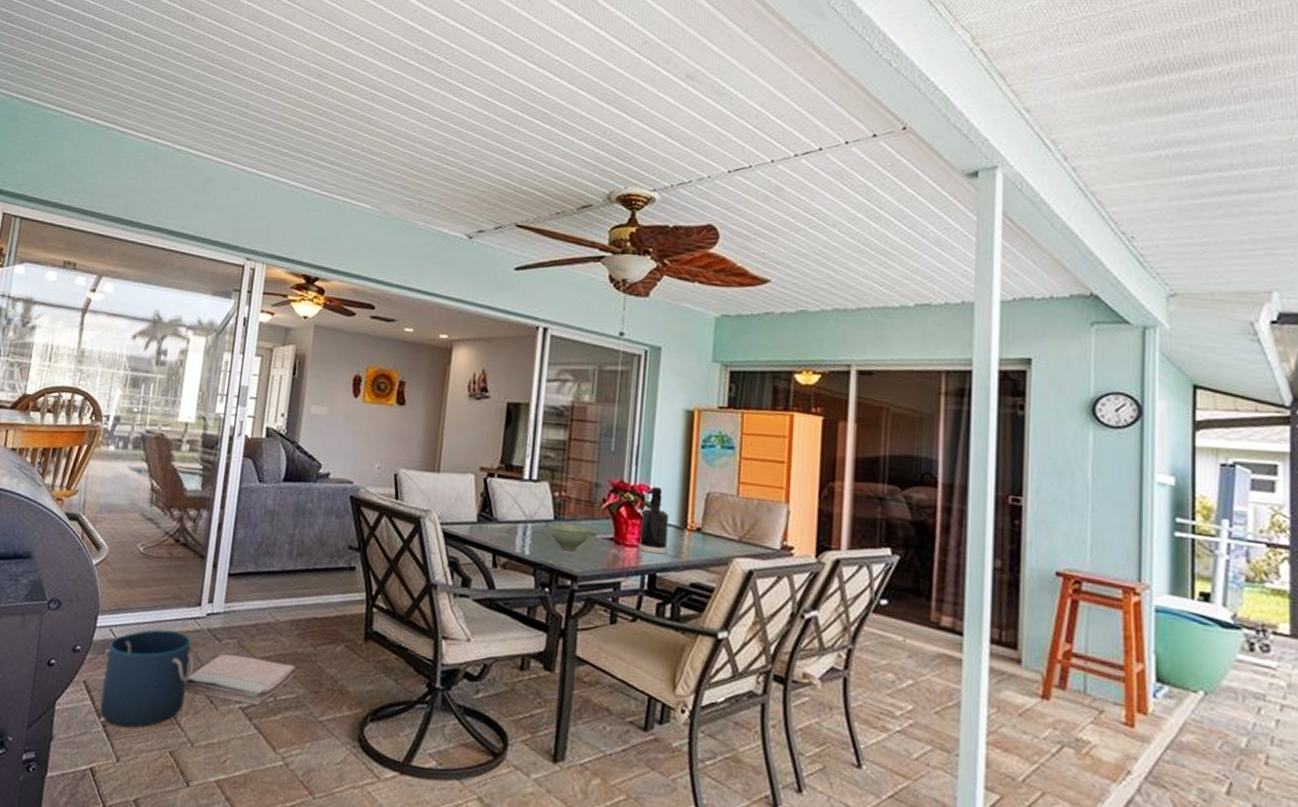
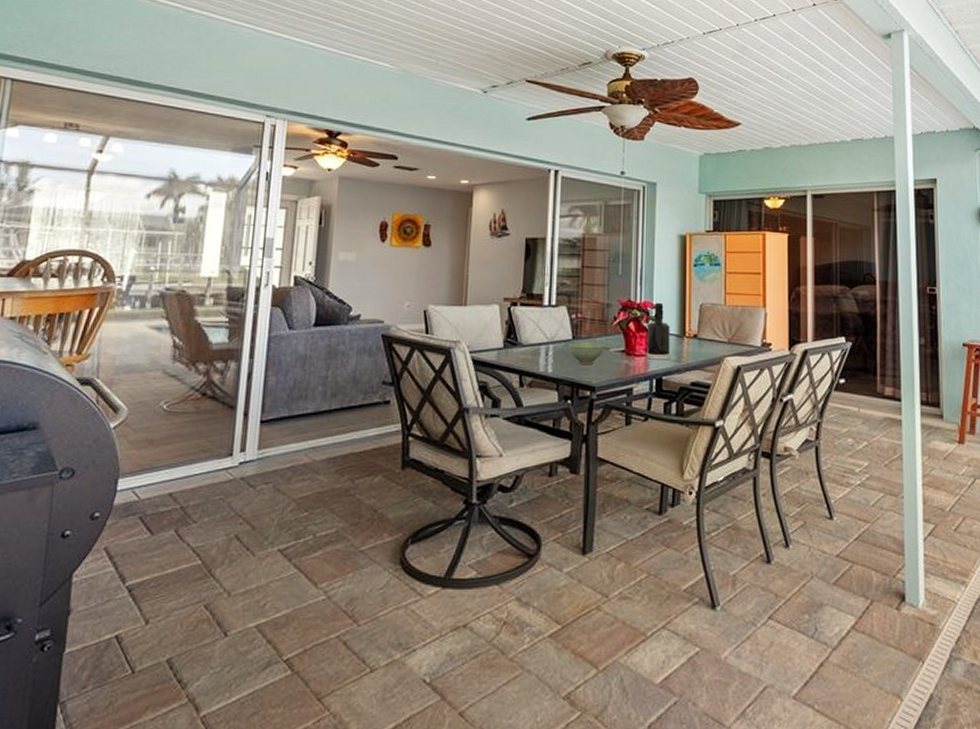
bucket: present [99,629,195,727] -> none [124,483,228,588]
towel: present [185,654,297,706] -> none [218,500,335,546]

